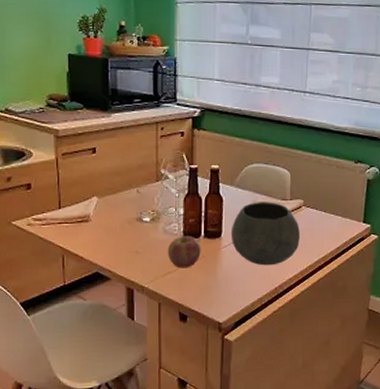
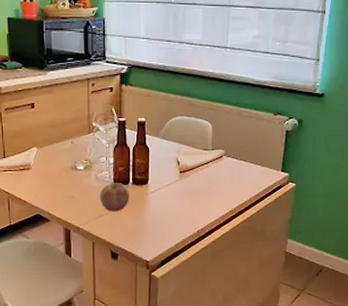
bowl: present [230,202,300,266] -> none [156,152,221,211]

